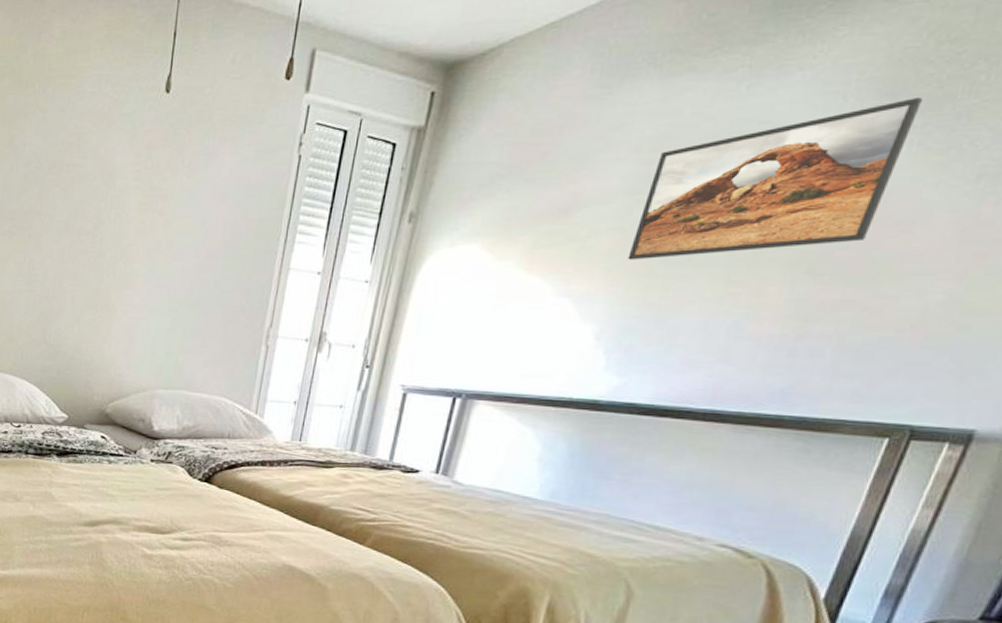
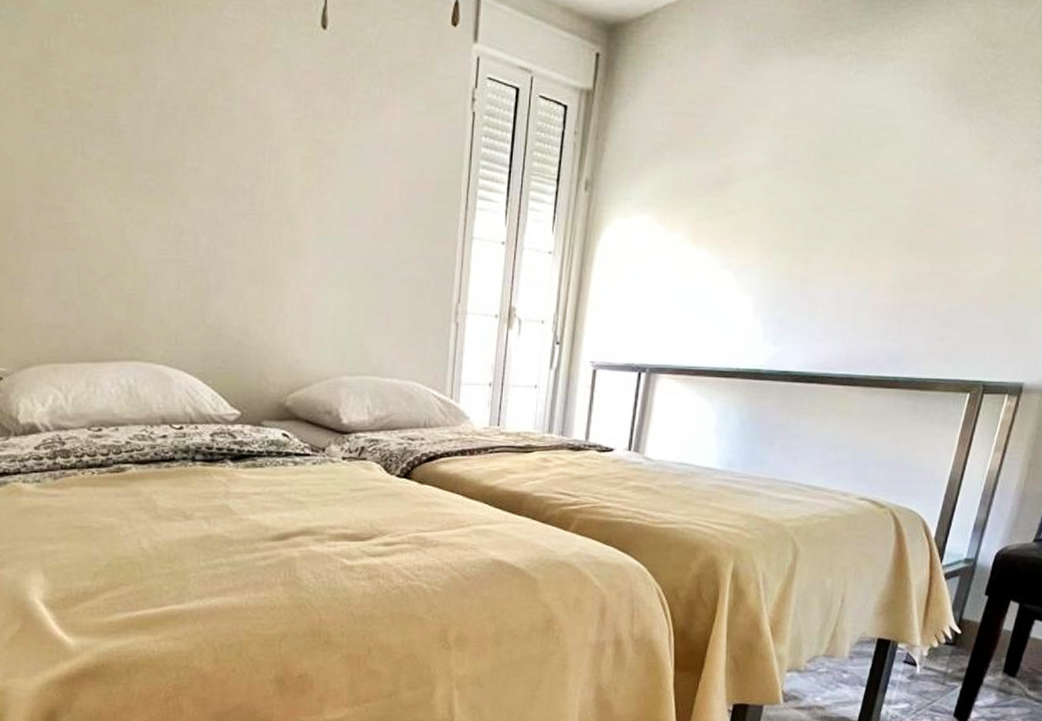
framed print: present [628,96,924,260] -> none [774,92,977,234]

